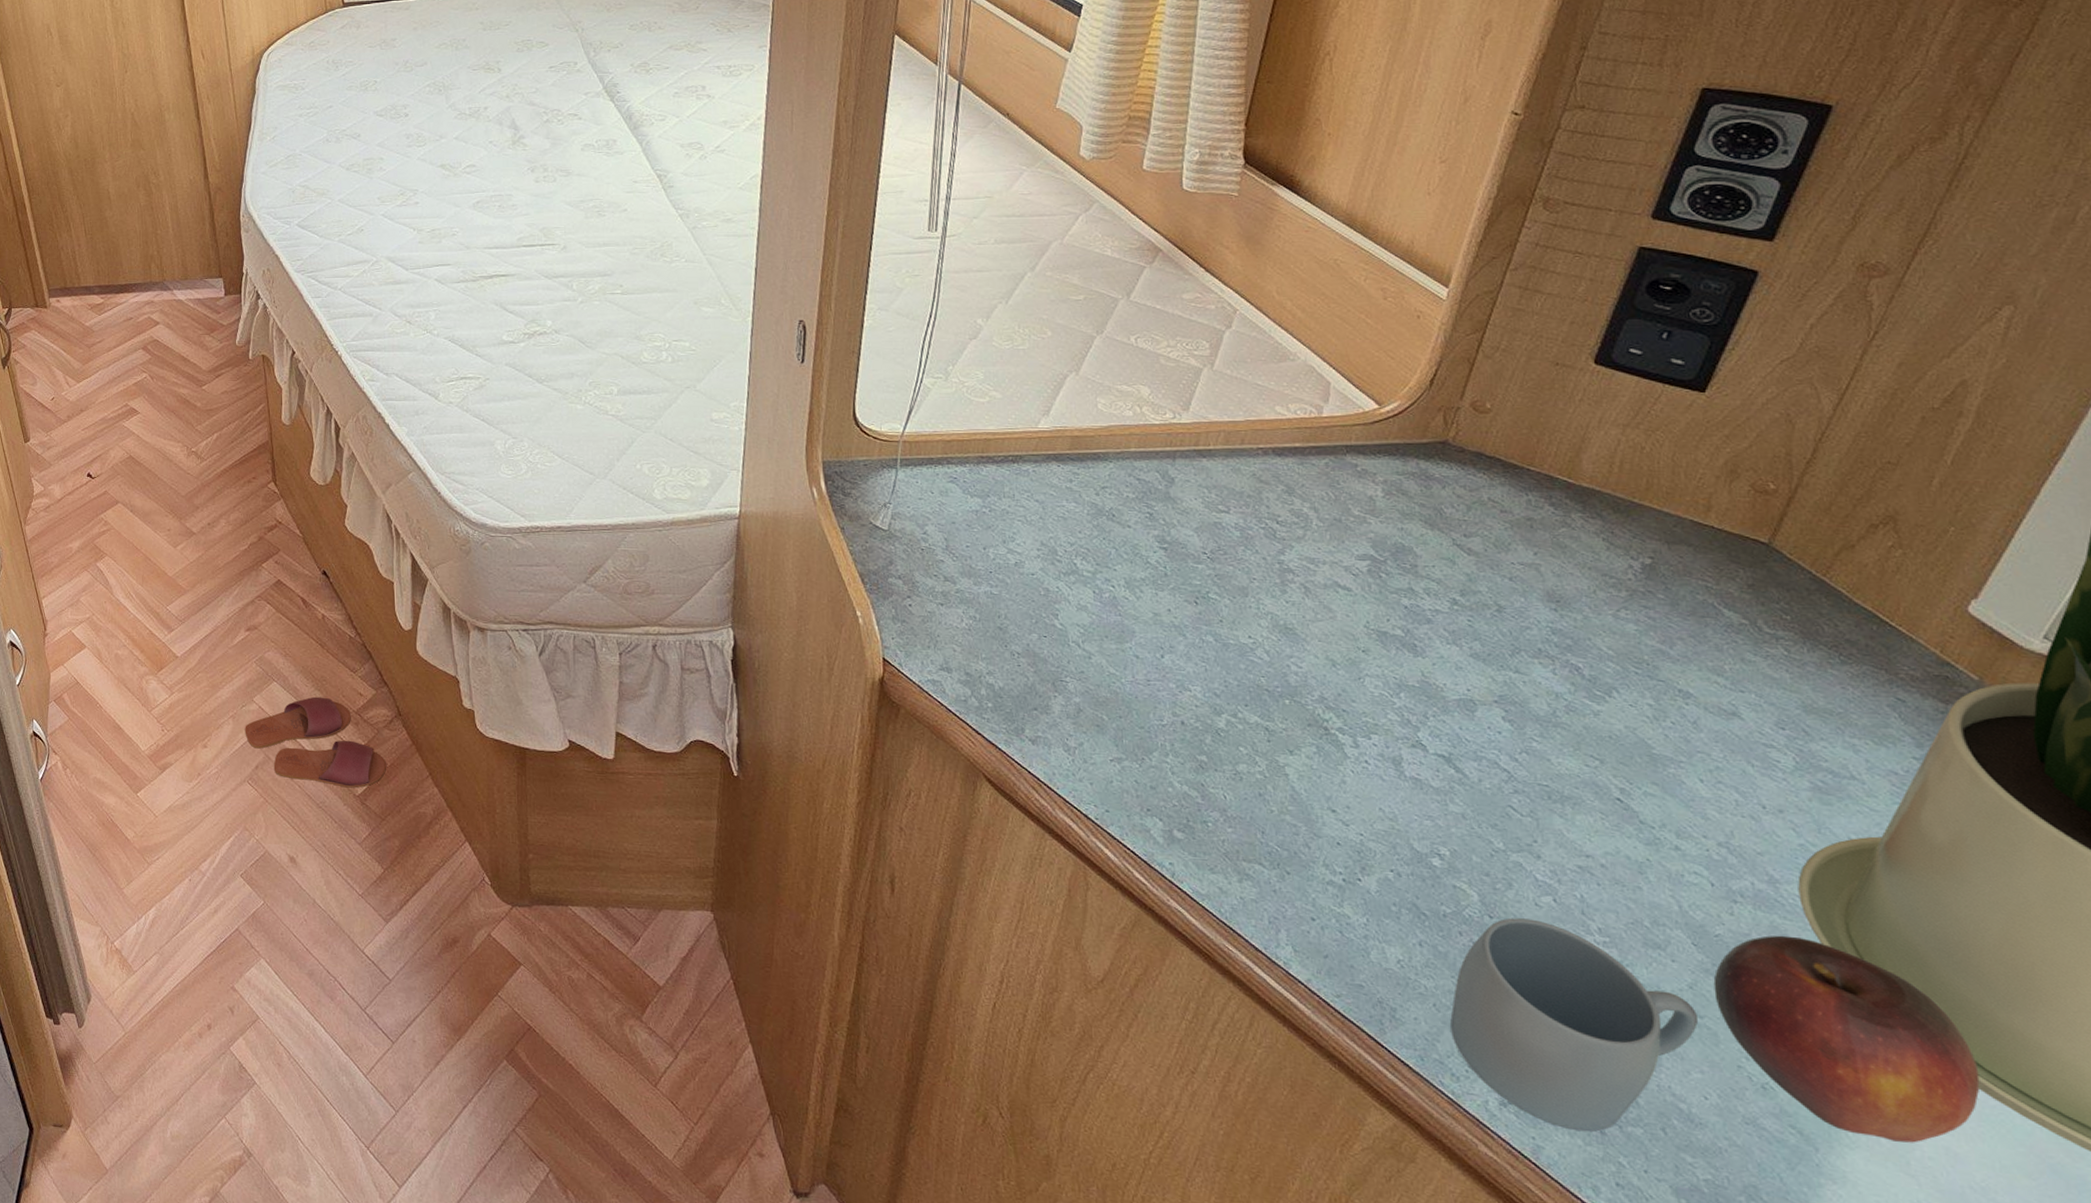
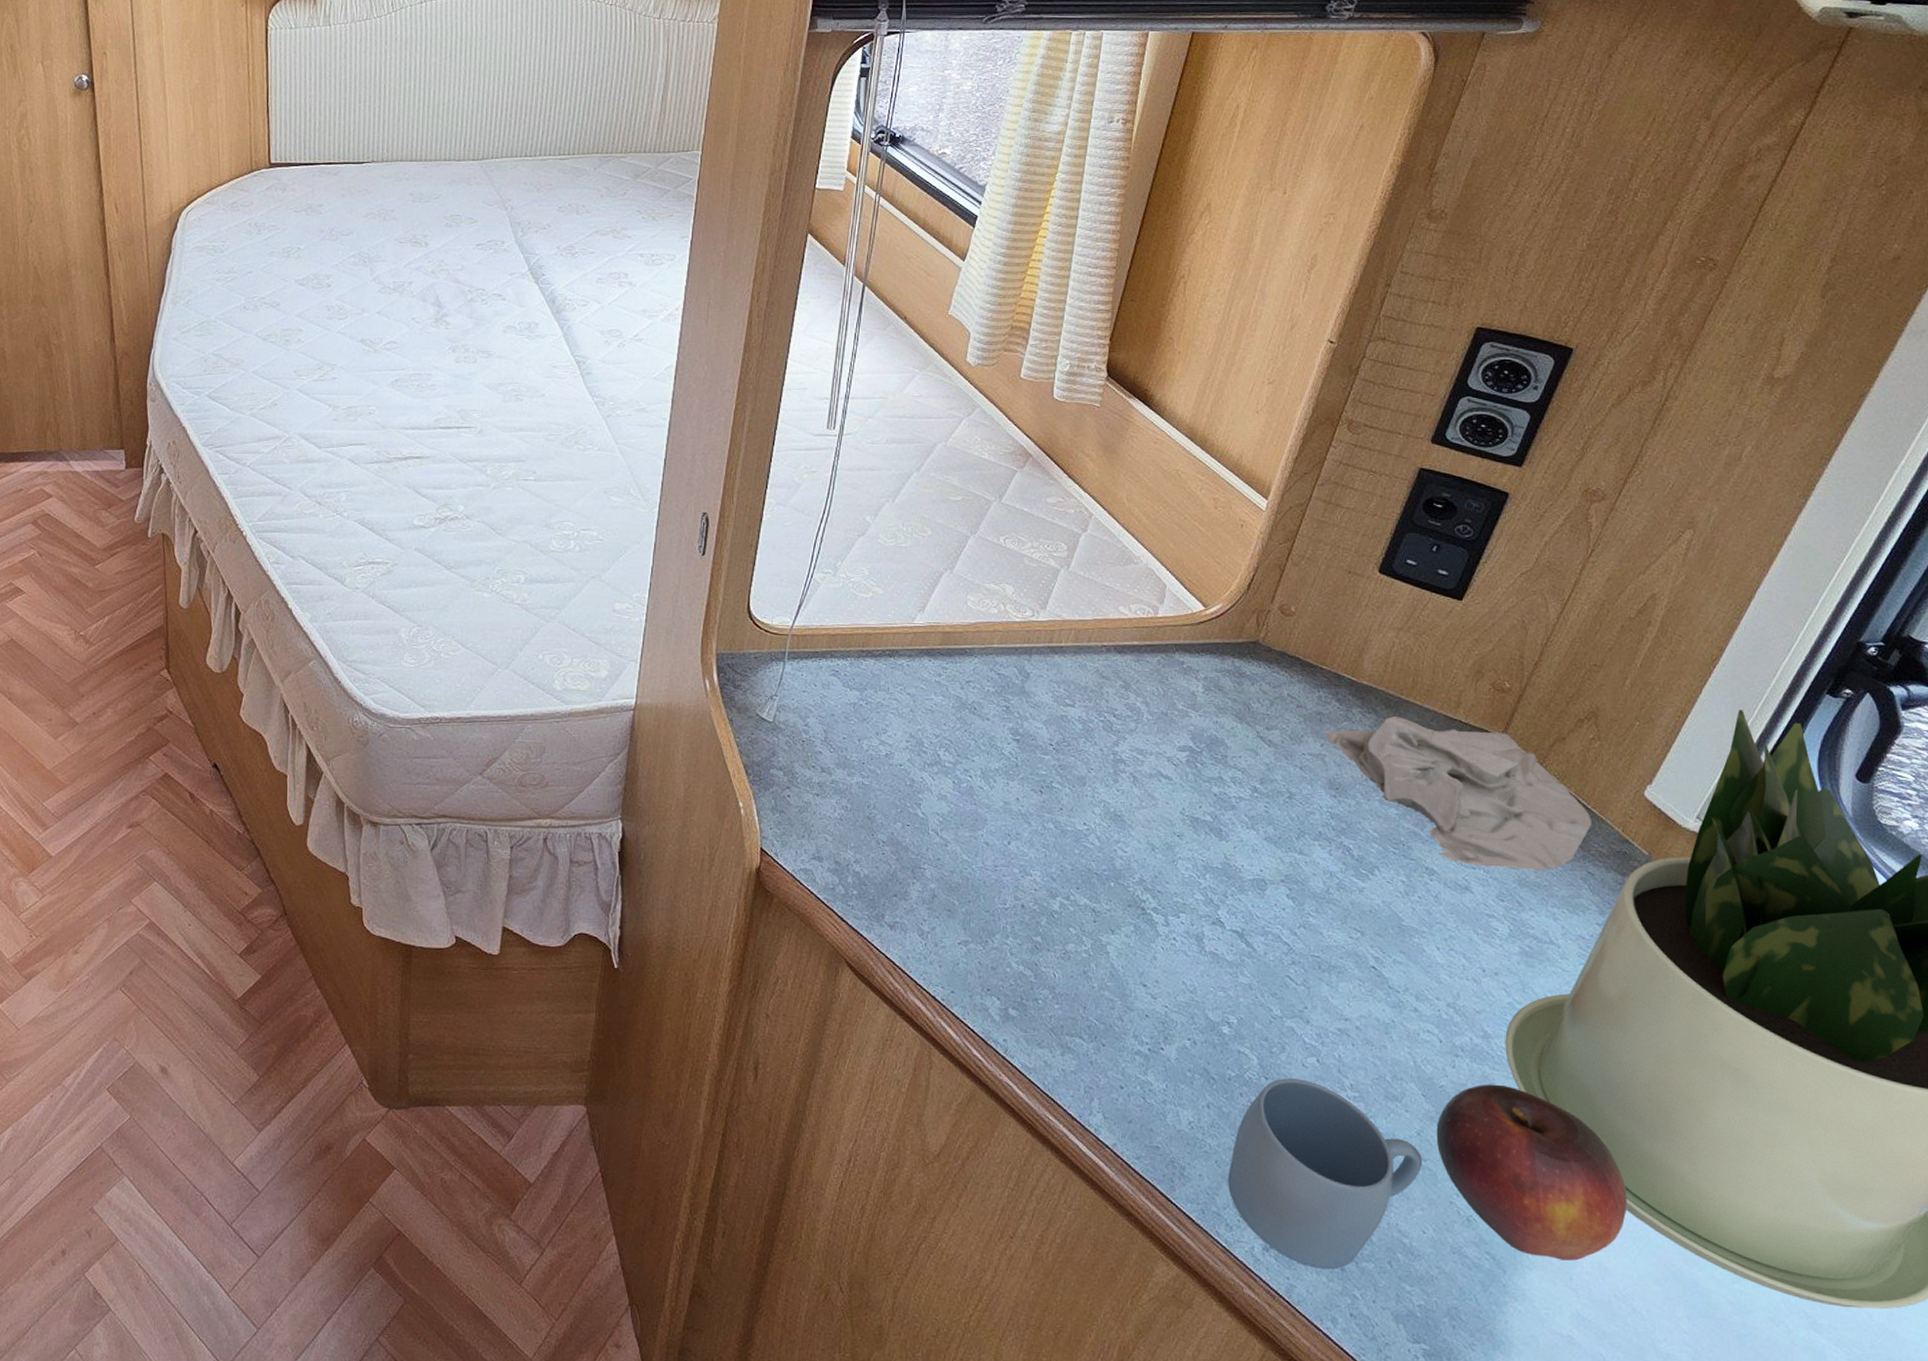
slippers: present [245,696,386,788] -> none [120,896,268,992]
tissue: none [1536,522,1898,695] -> present [1324,716,1591,870]

